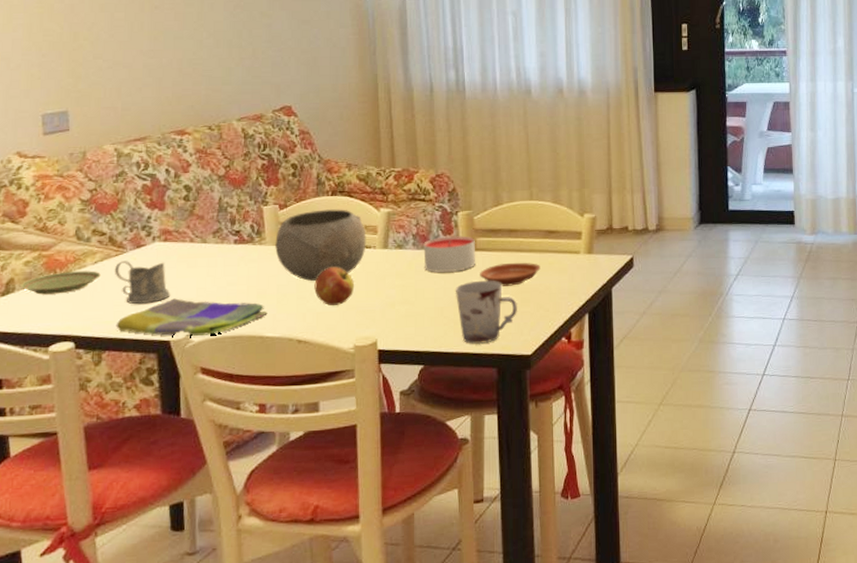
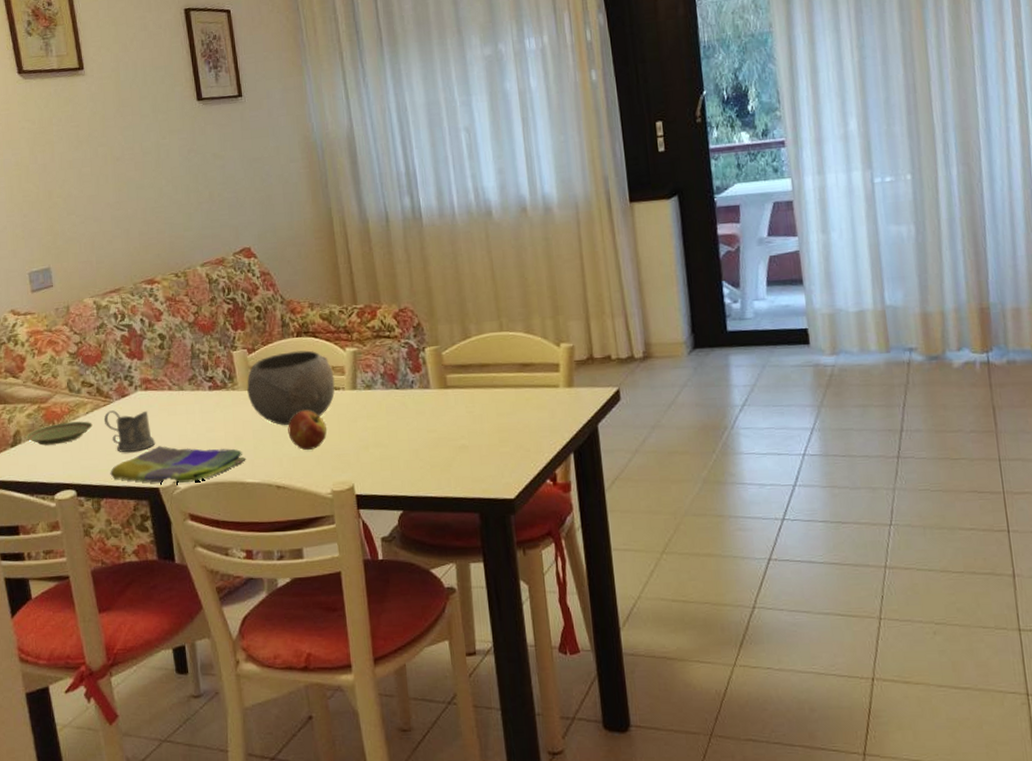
candle: present [423,236,476,272] -> none [392,373,448,413]
cup: present [455,280,517,344] -> none [428,419,496,488]
plate: present [480,262,540,286] -> none [453,399,517,426]

